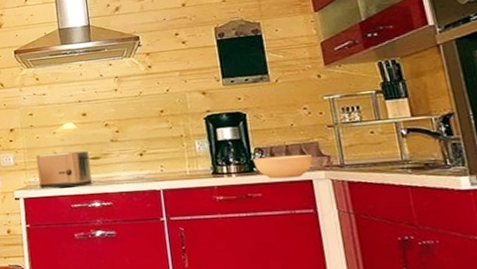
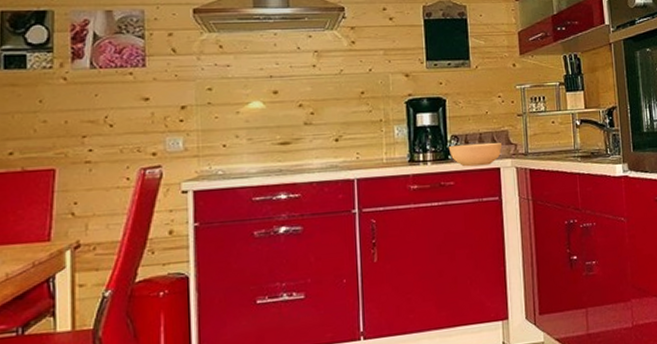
toaster: present [35,150,93,188] -> none [212,134,280,179]

